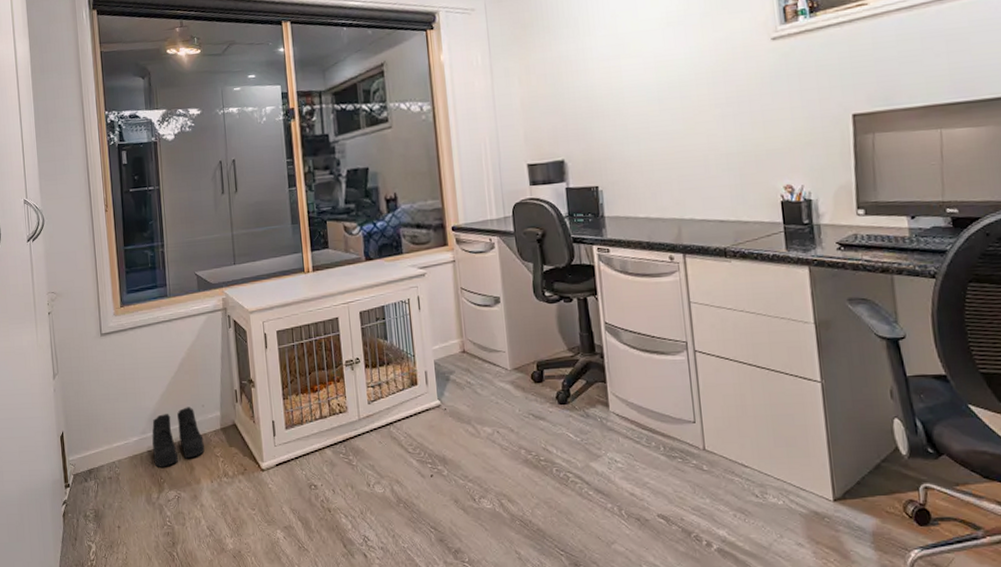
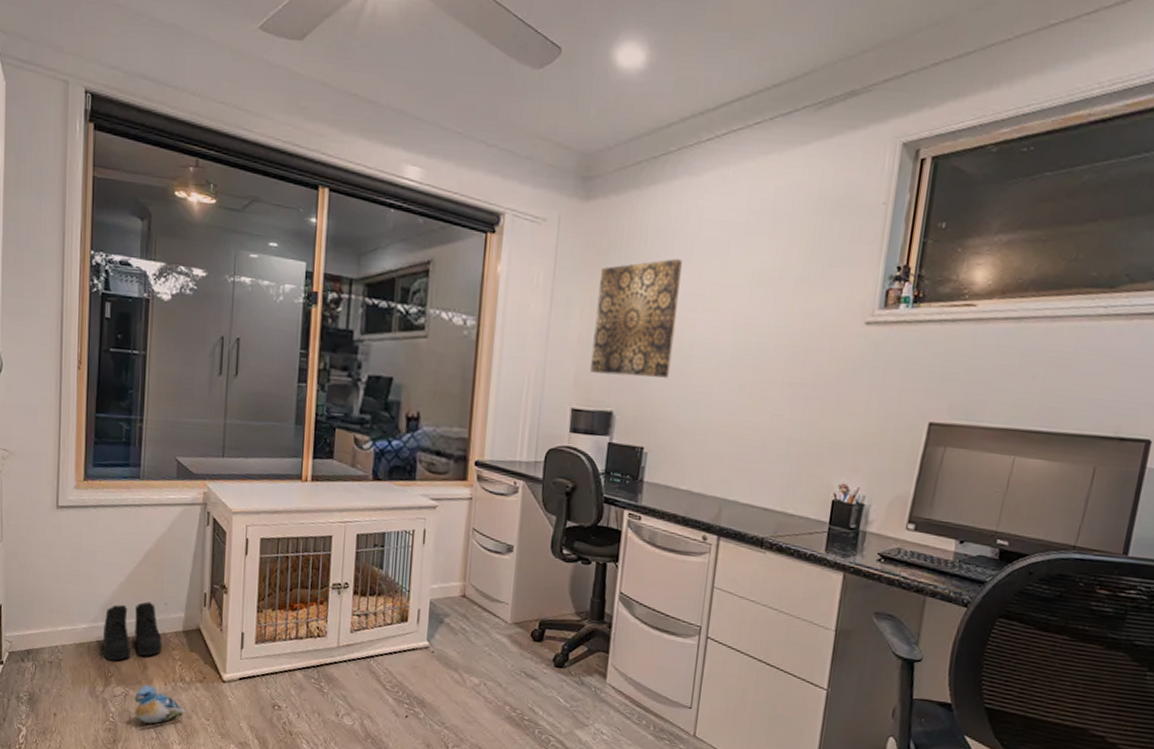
plush toy: none [185,485,234,522] -> present [134,684,186,724]
wall art: none [529,18,608,130] -> present [590,259,682,378]

